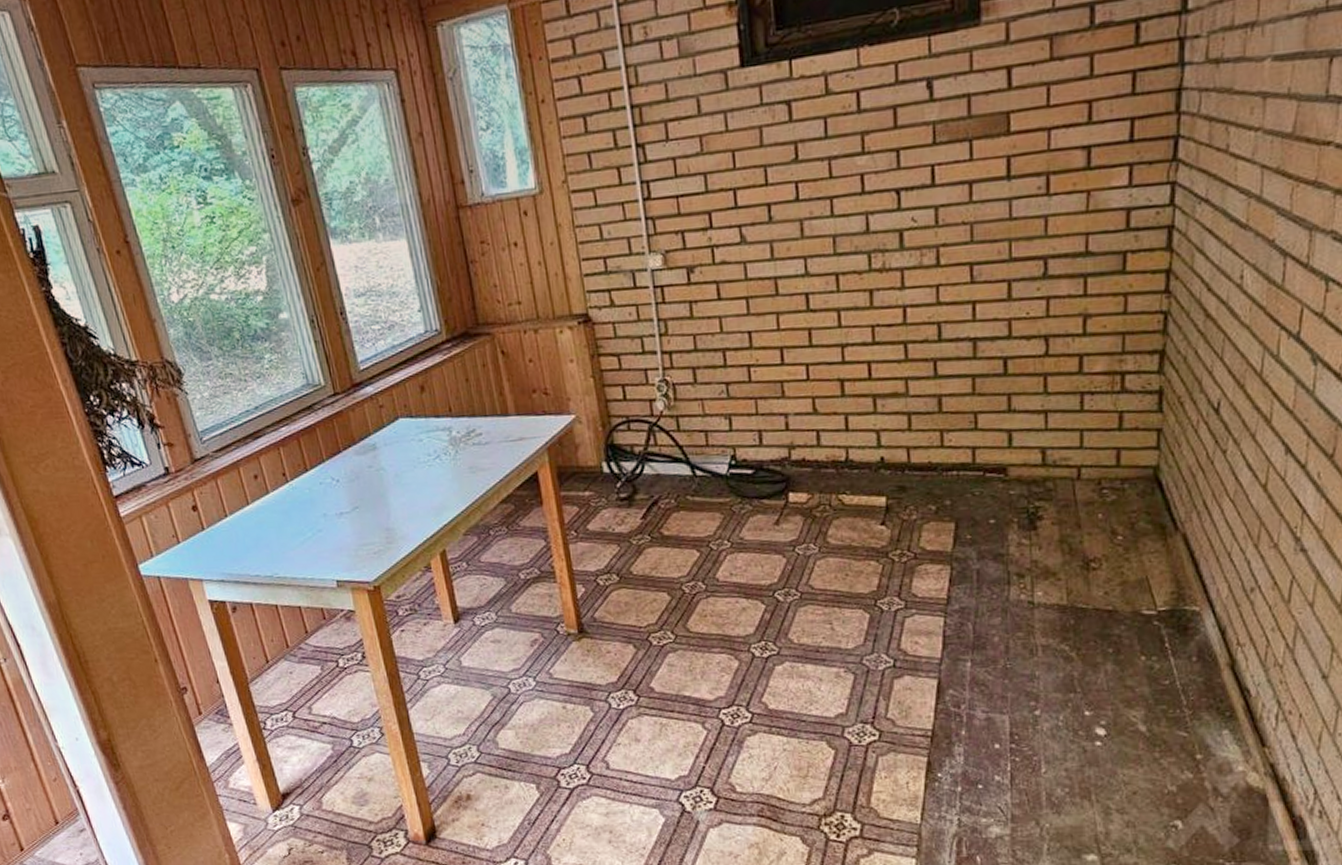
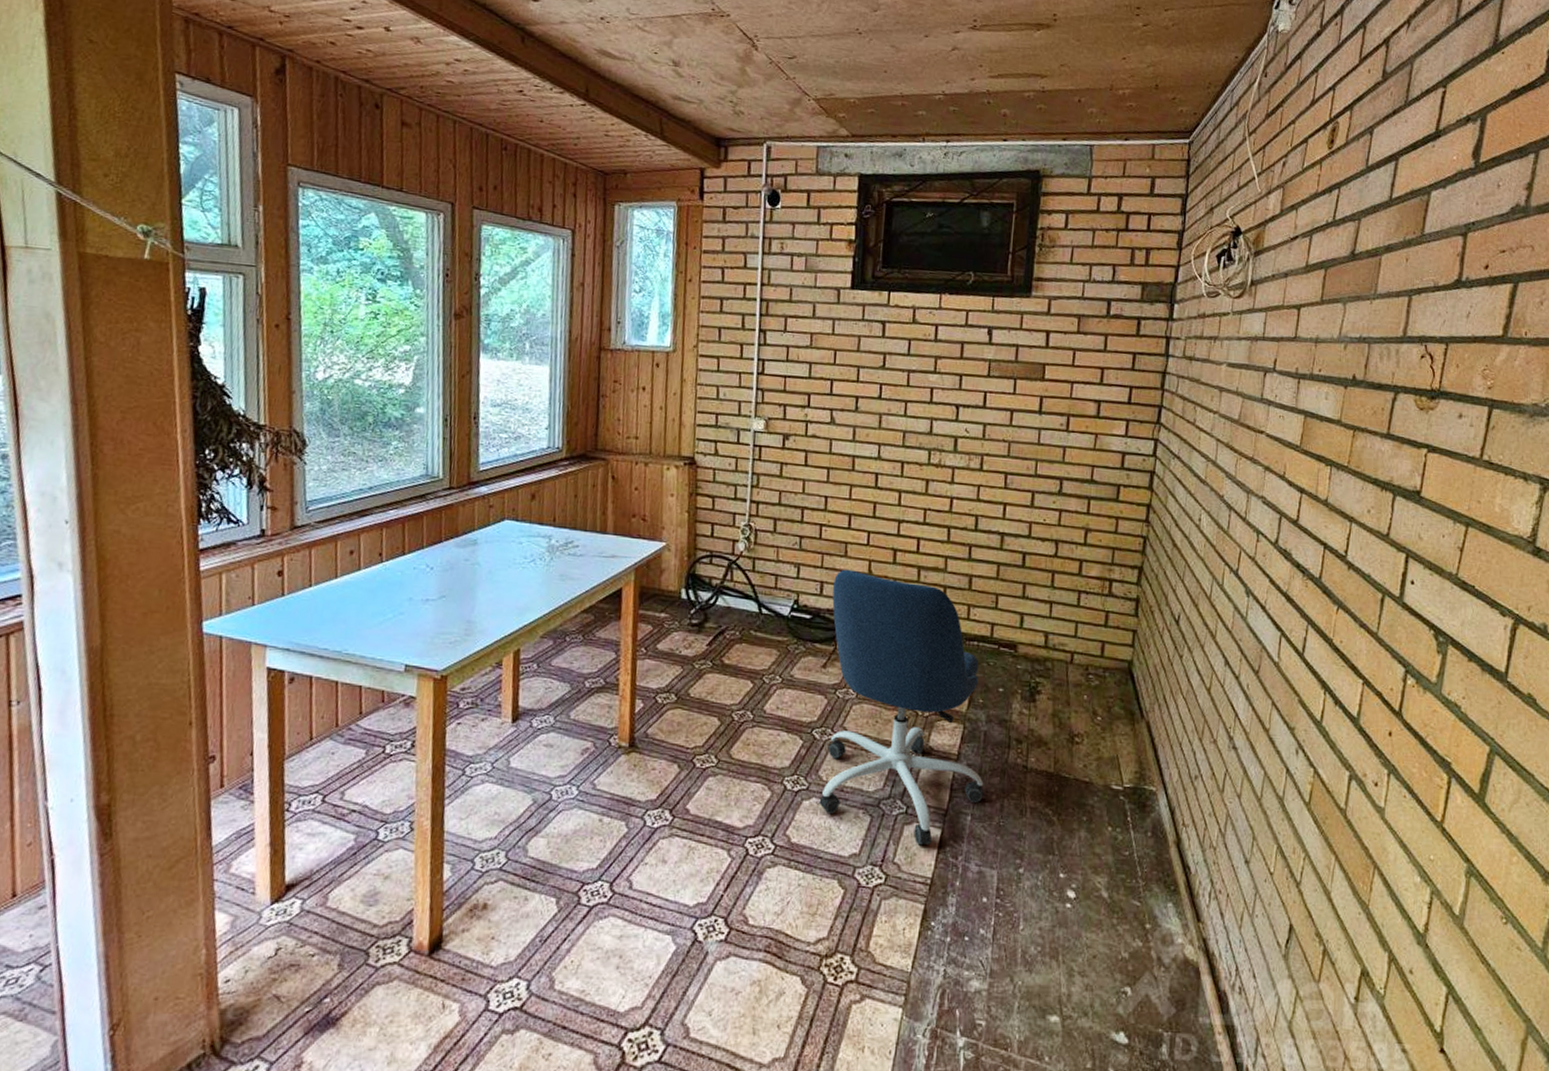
office chair: none [773,411,985,698] -> present [819,569,985,846]

